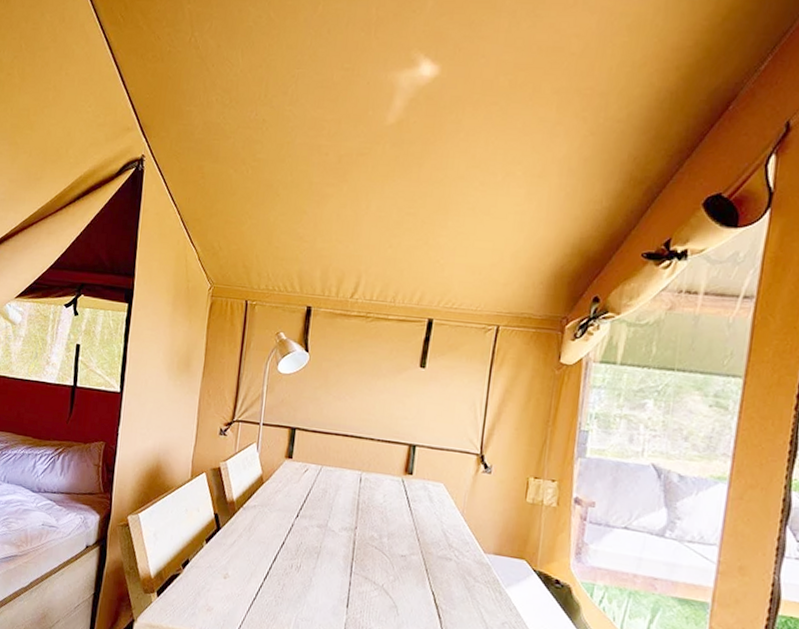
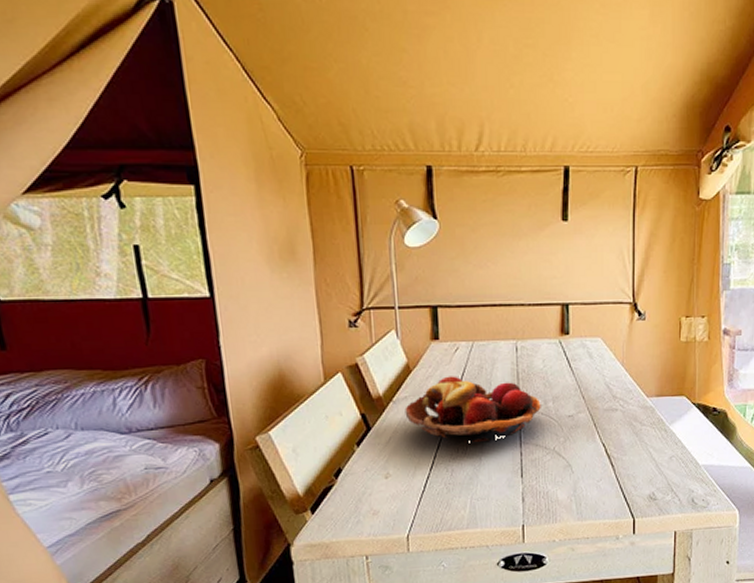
fruit basket: none [251,493,376,565] -> present [404,376,541,444]

